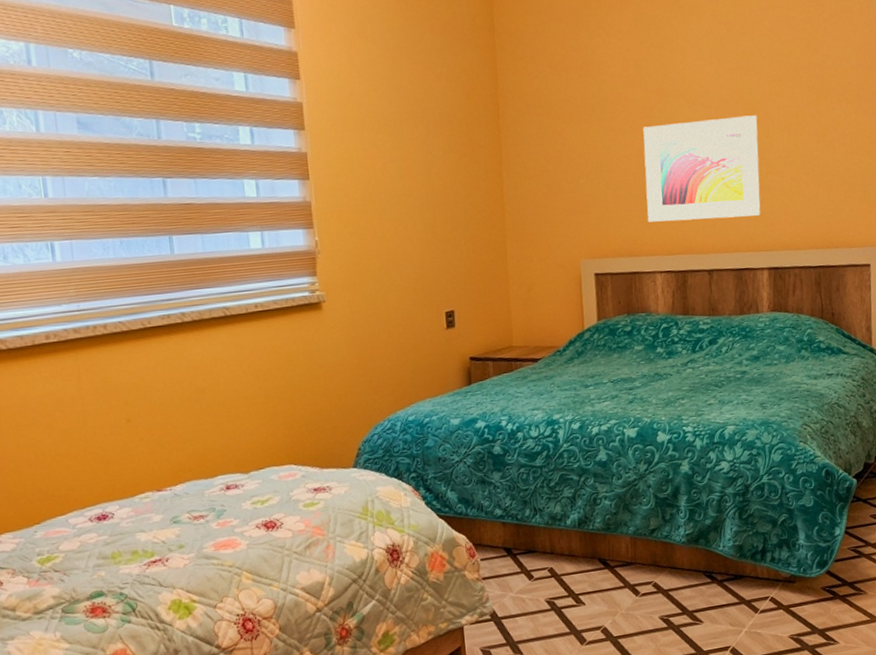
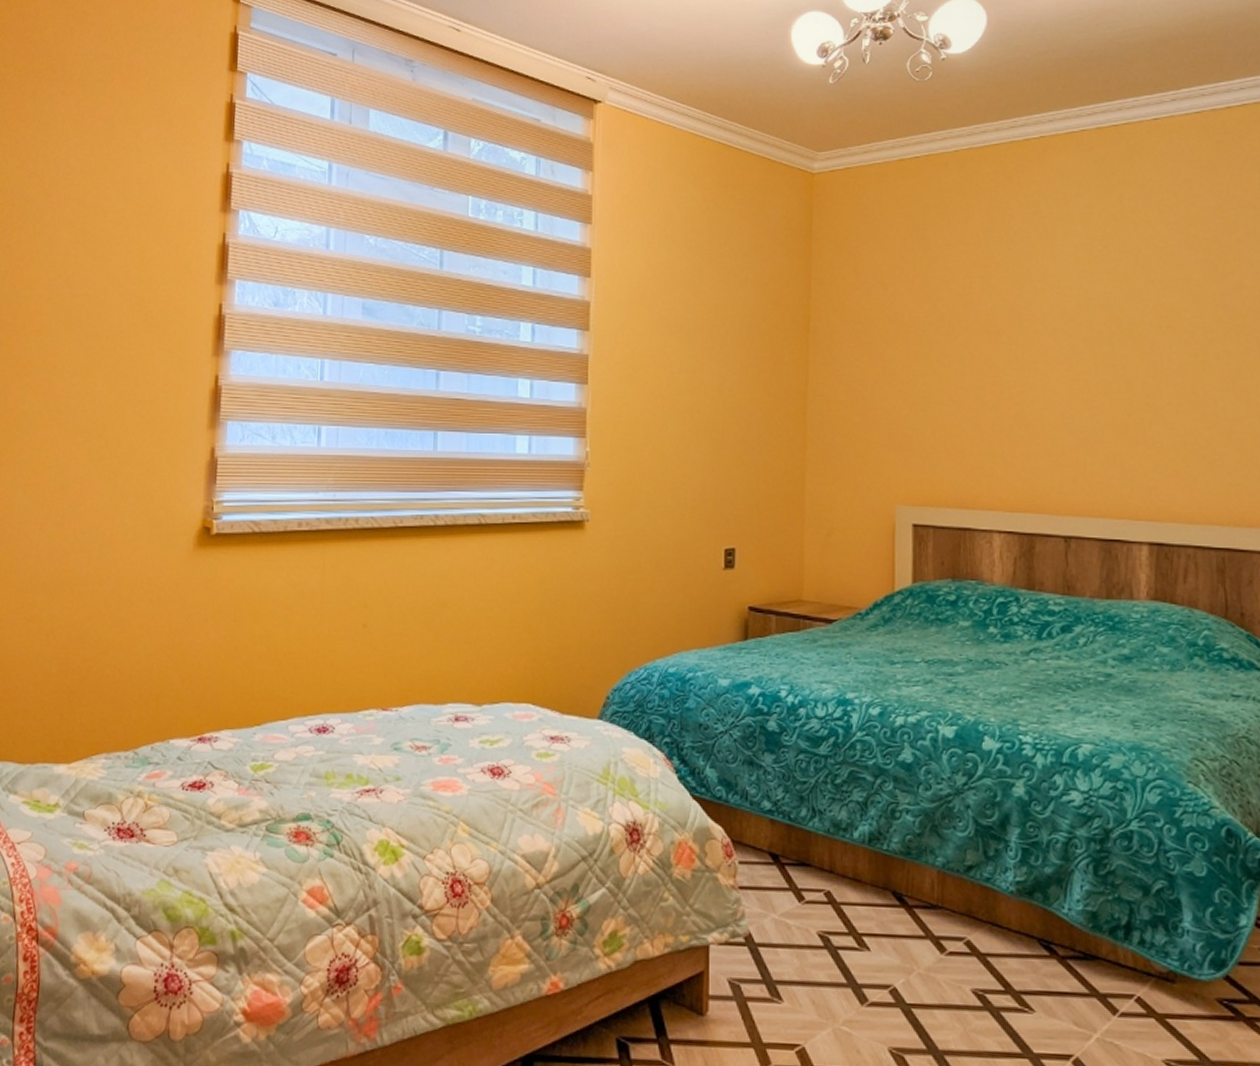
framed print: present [643,115,761,222] -> none [985,350,1142,476]

